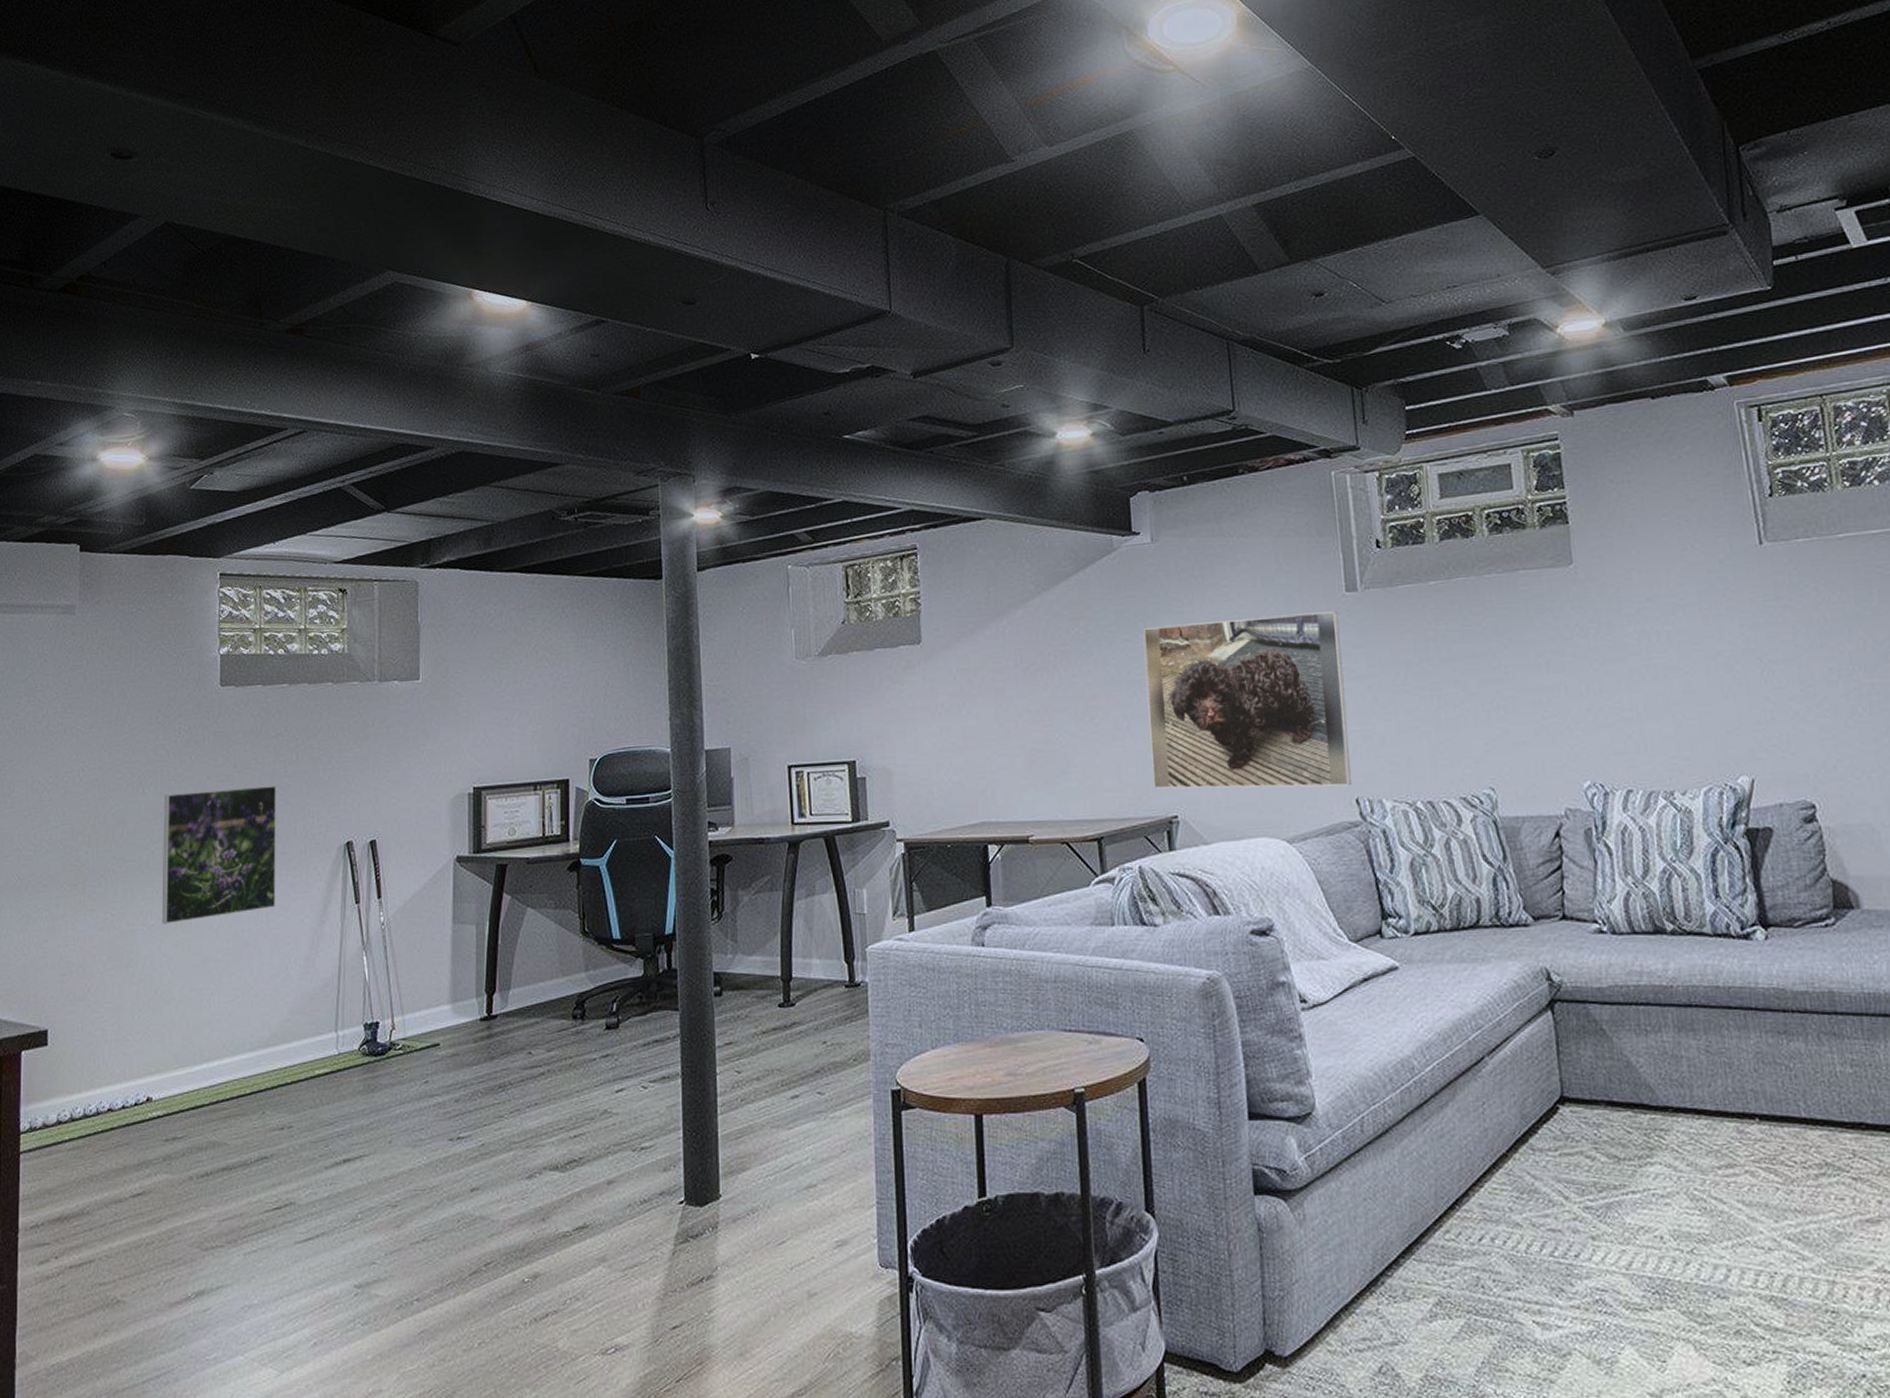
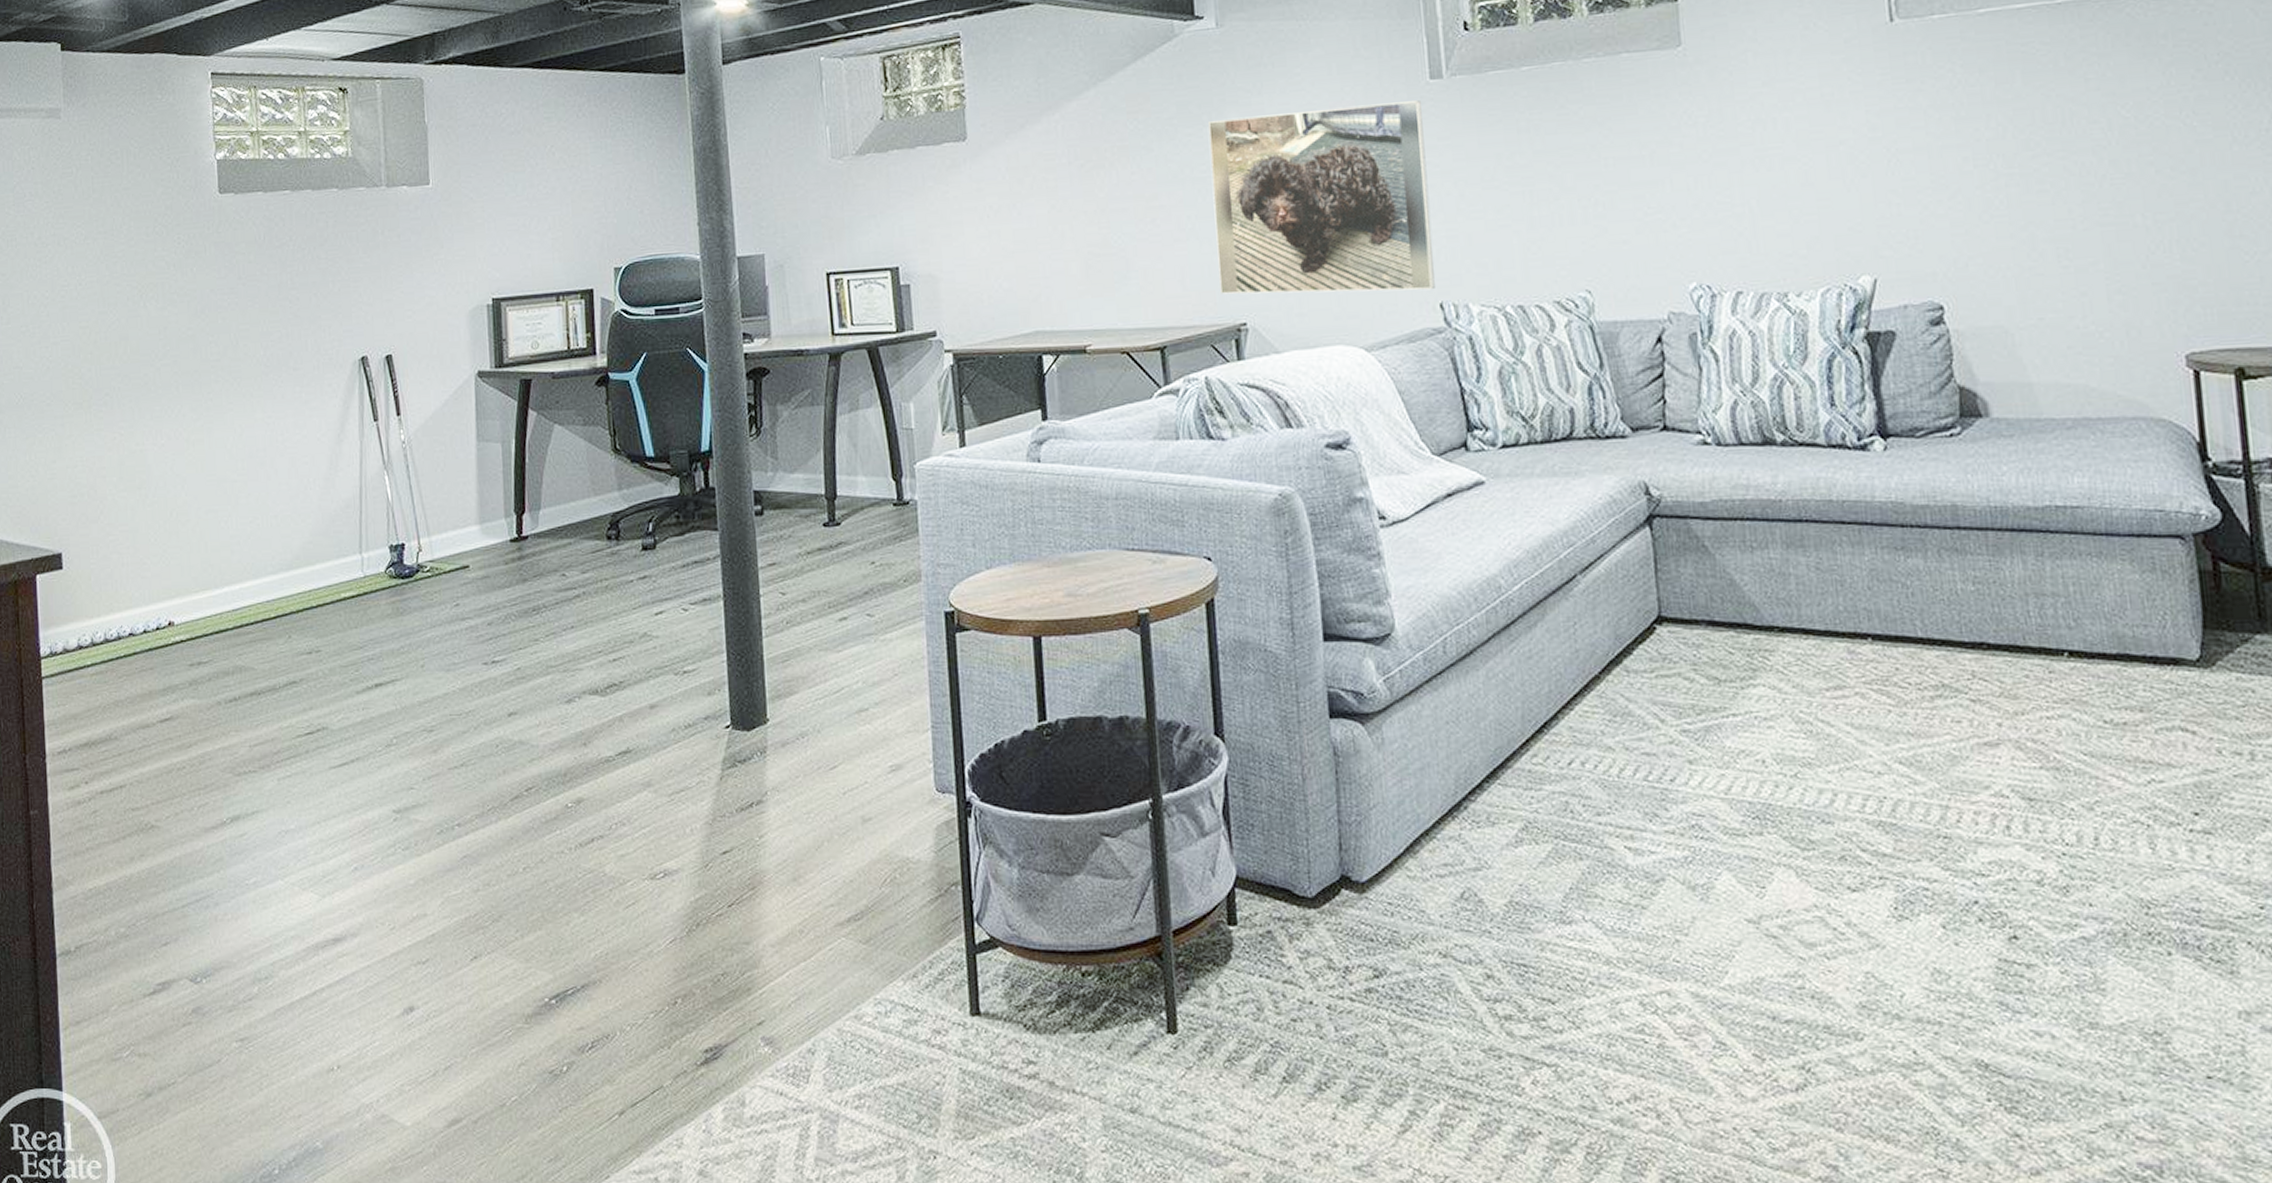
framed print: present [162,785,277,925] -> none [166,298,291,444]

